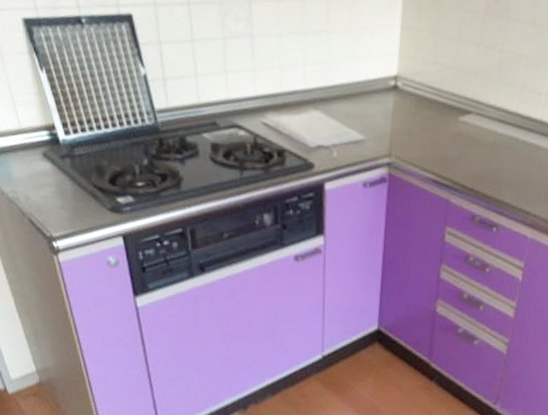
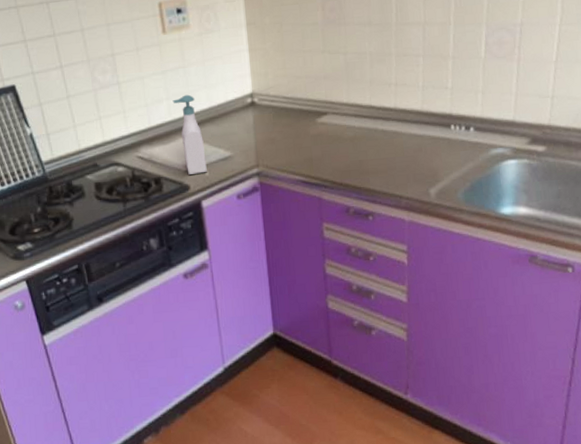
soap bottle: none [309,63,337,154] -> present [172,94,207,175]

